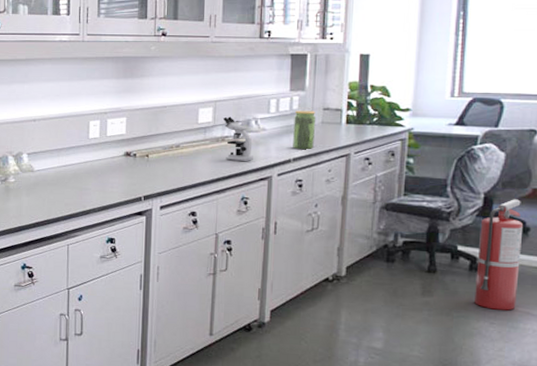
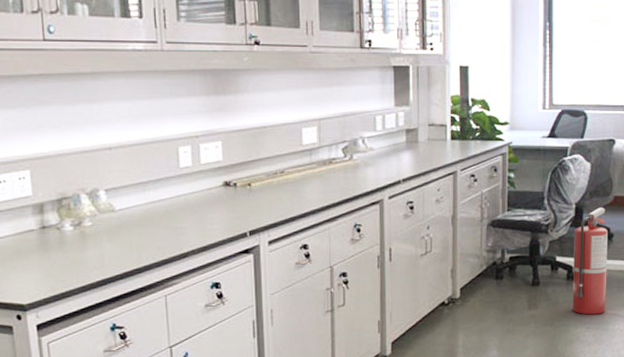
microscope: present [222,116,253,162] -> none [328,136,363,186]
jar: present [293,110,316,150] -> none [401,127,423,169]

